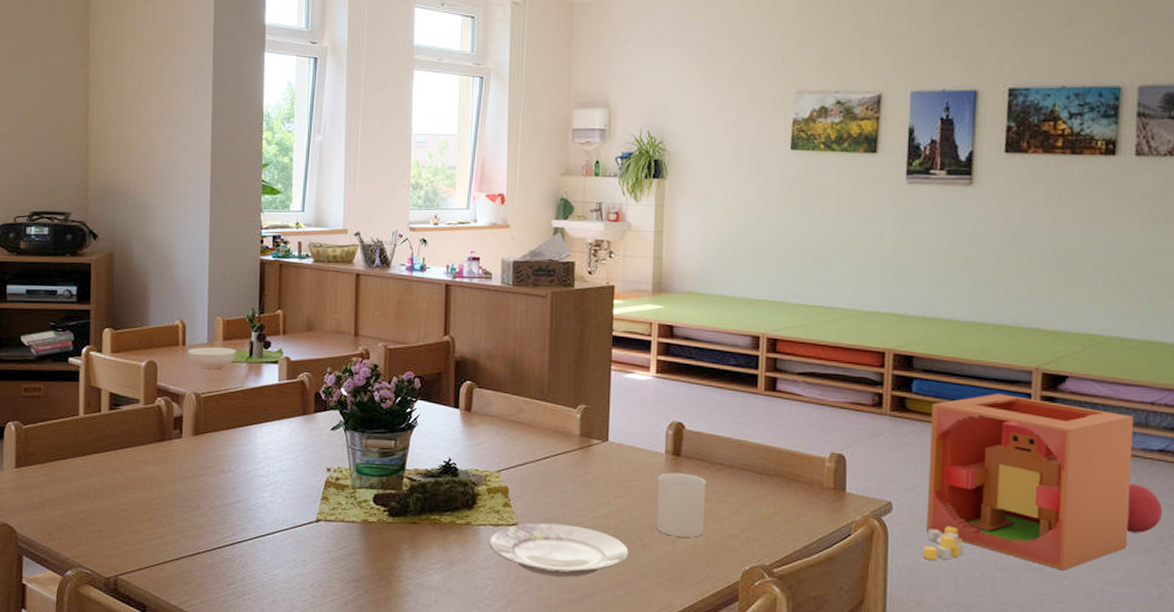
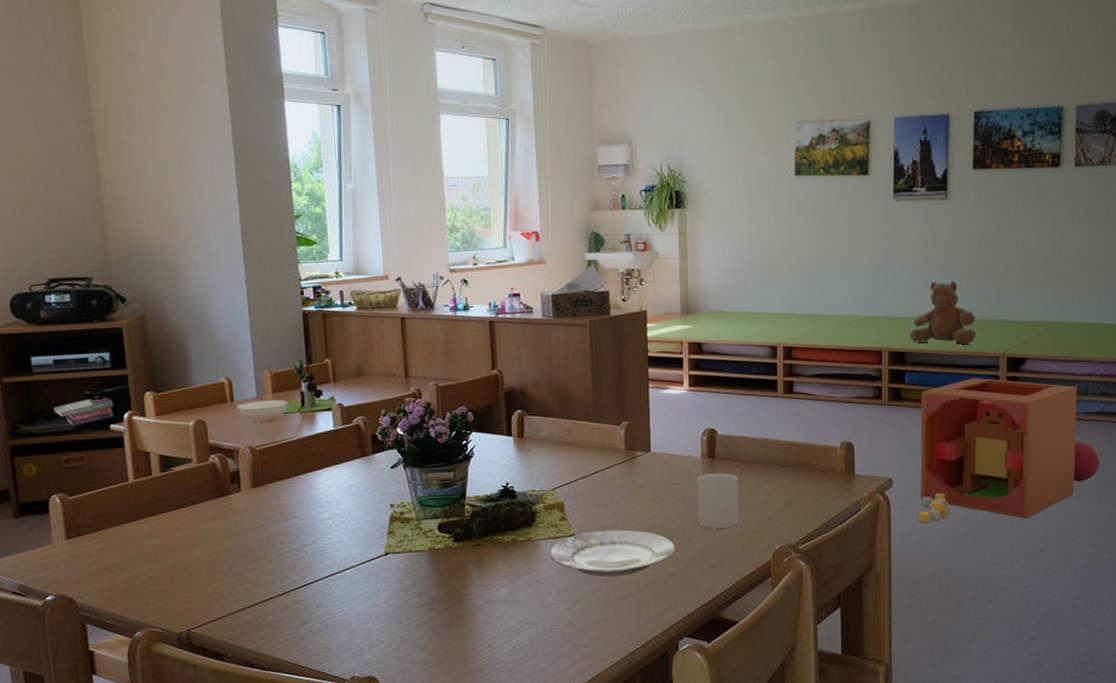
teddy bear: none [918,277,1004,354] -> present [908,281,977,345]

